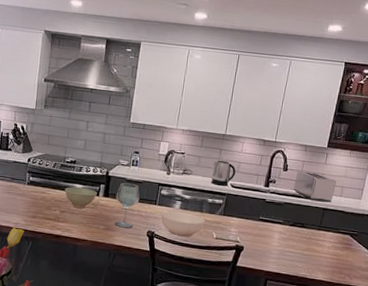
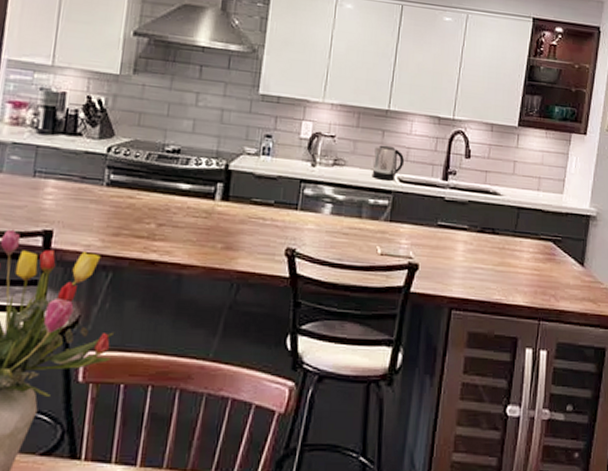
bowl: present [64,187,97,209] -> none [163,188,212,219]
wine glass: present [115,182,140,229] -> none [238,179,274,246]
bowl: present [160,211,206,237] -> none [304,218,366,254]
toaster: present [294,171,336,203] -> none [480,158,532,200]

